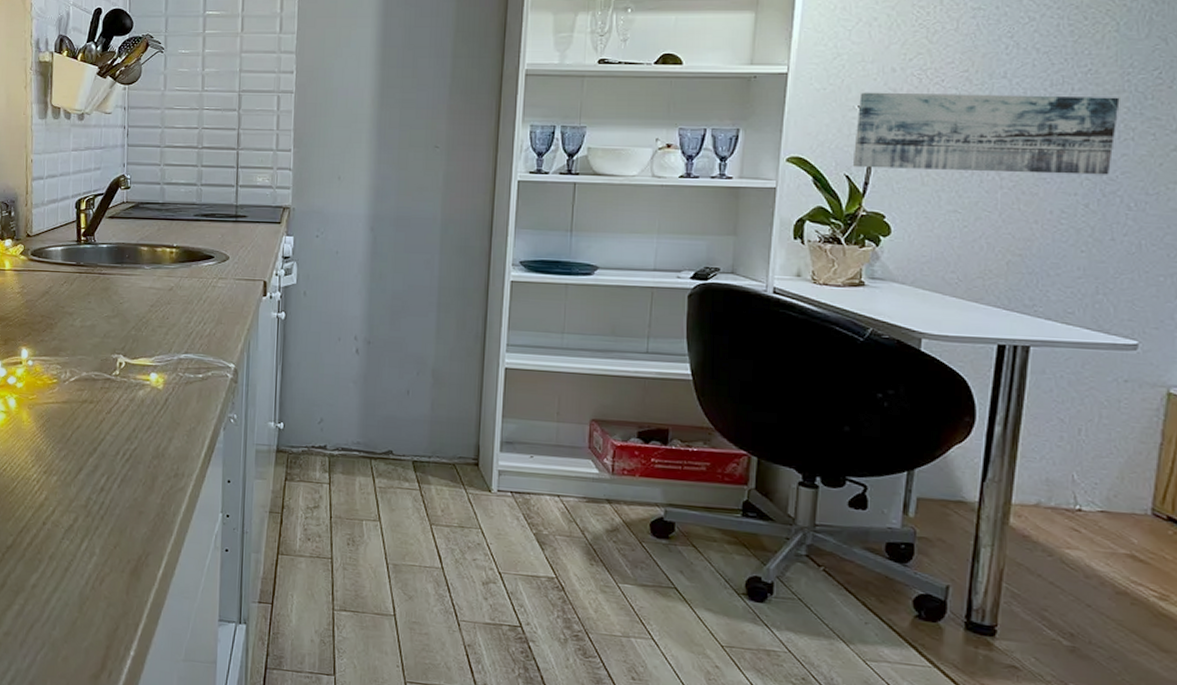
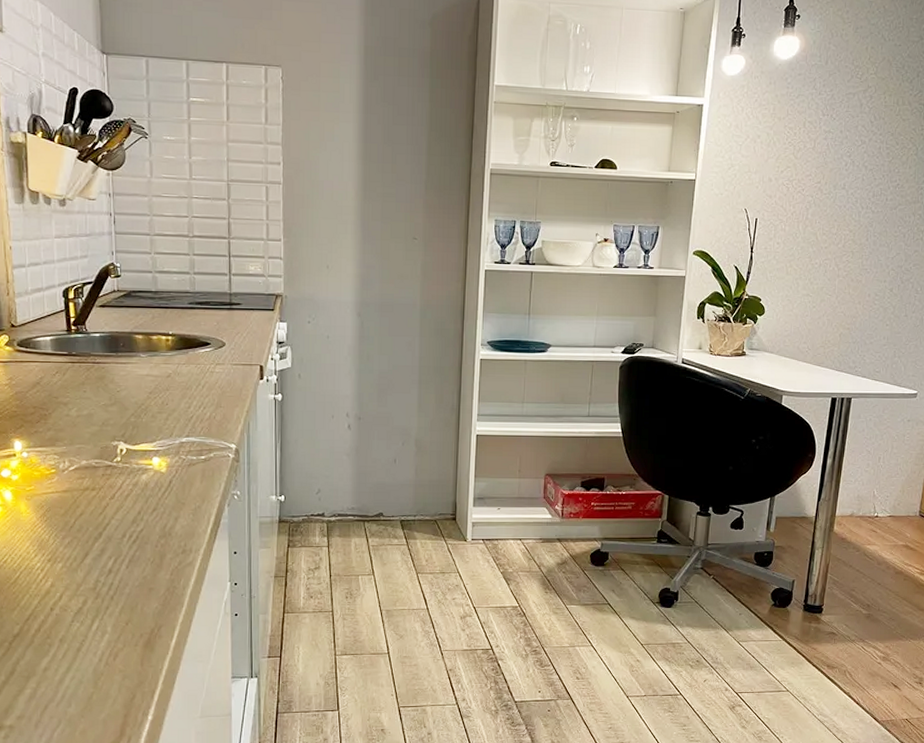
wall art: present [852,92,1120,175] -> none [739,197,915,267]

